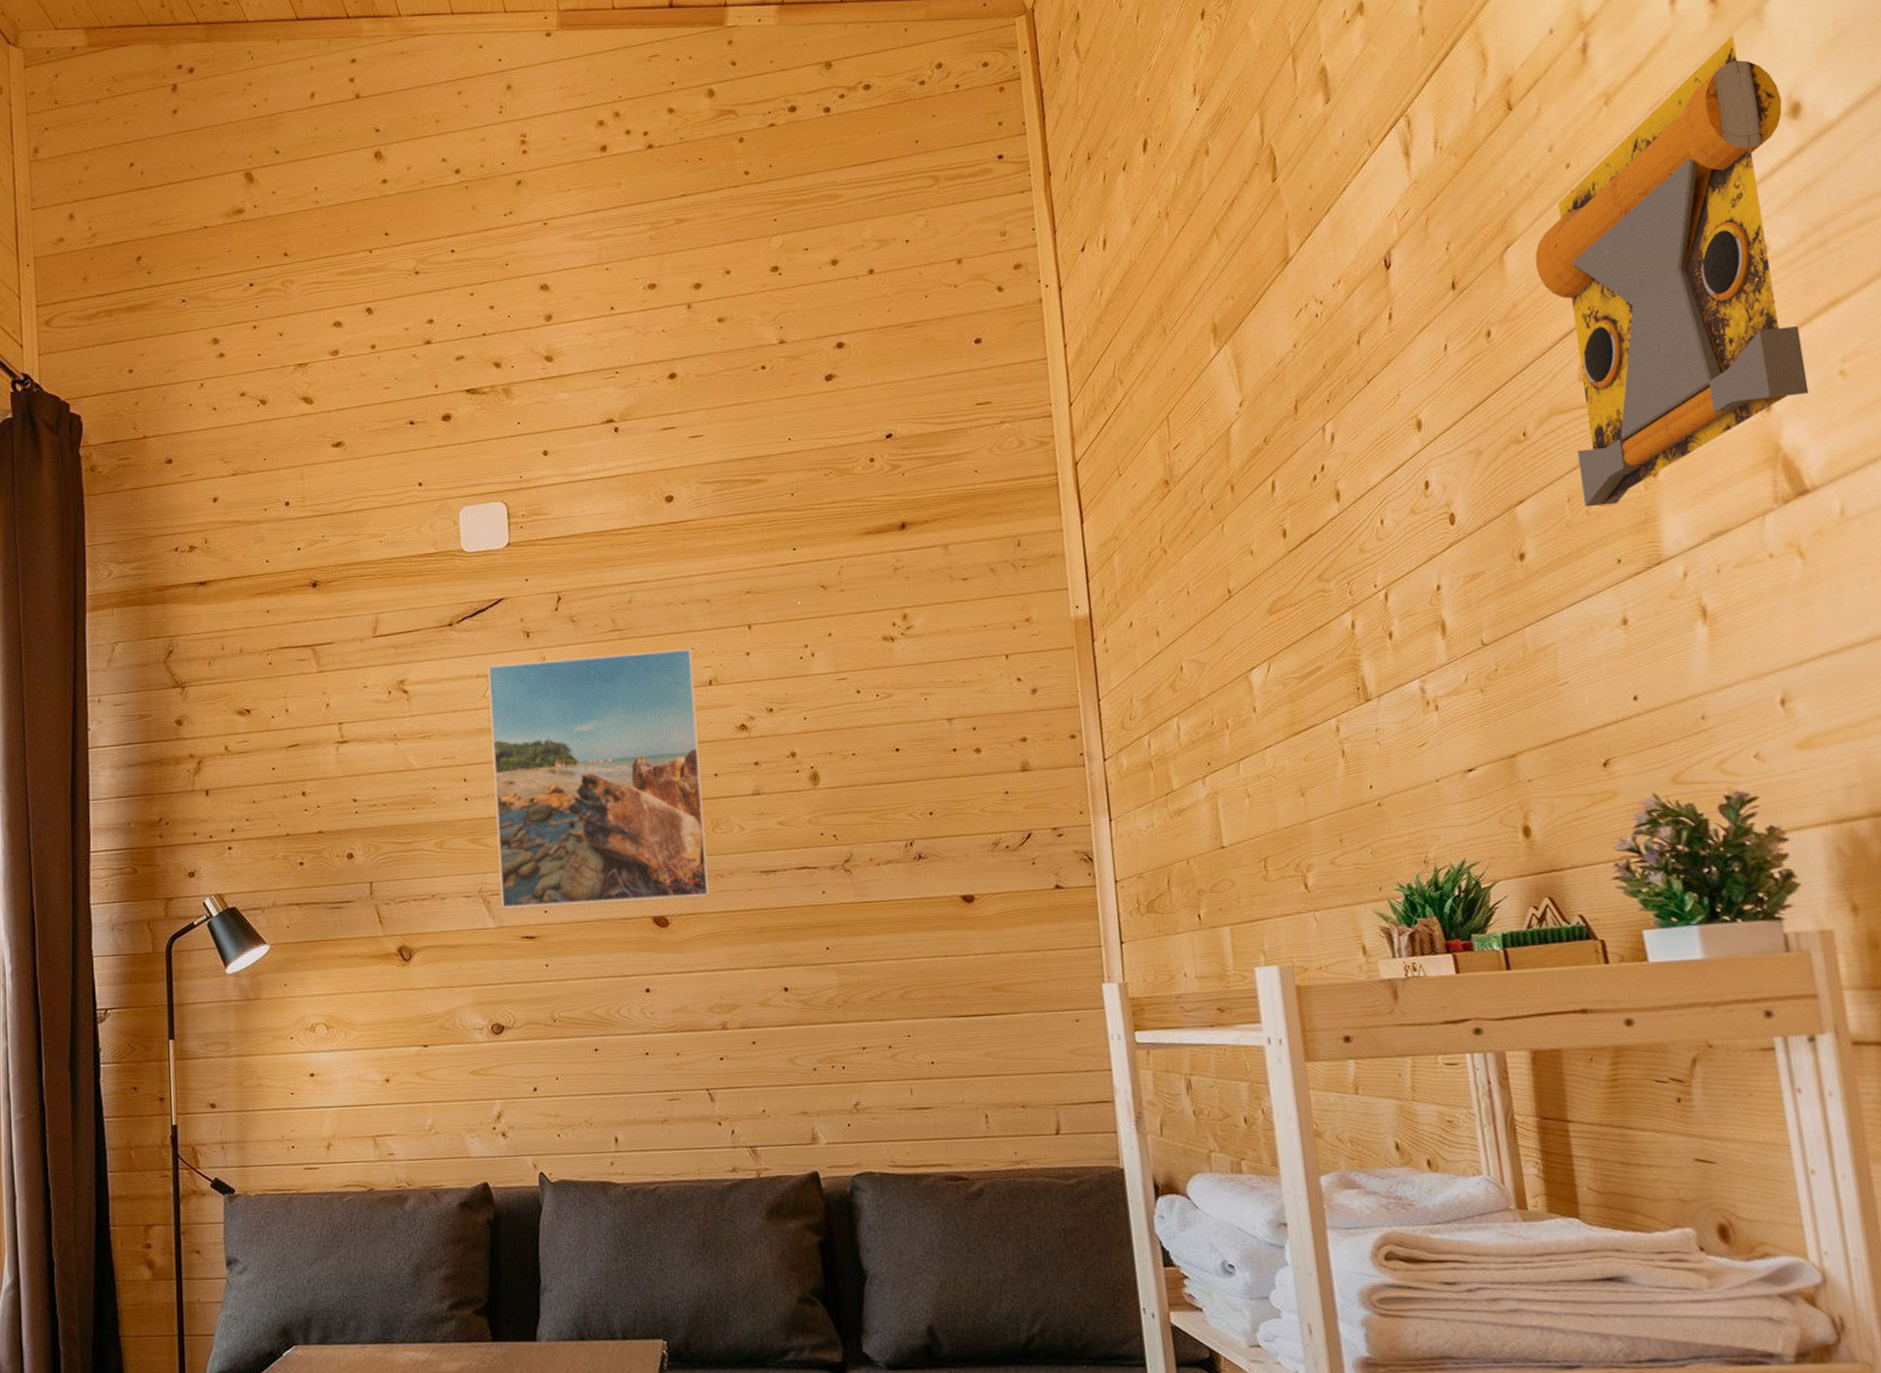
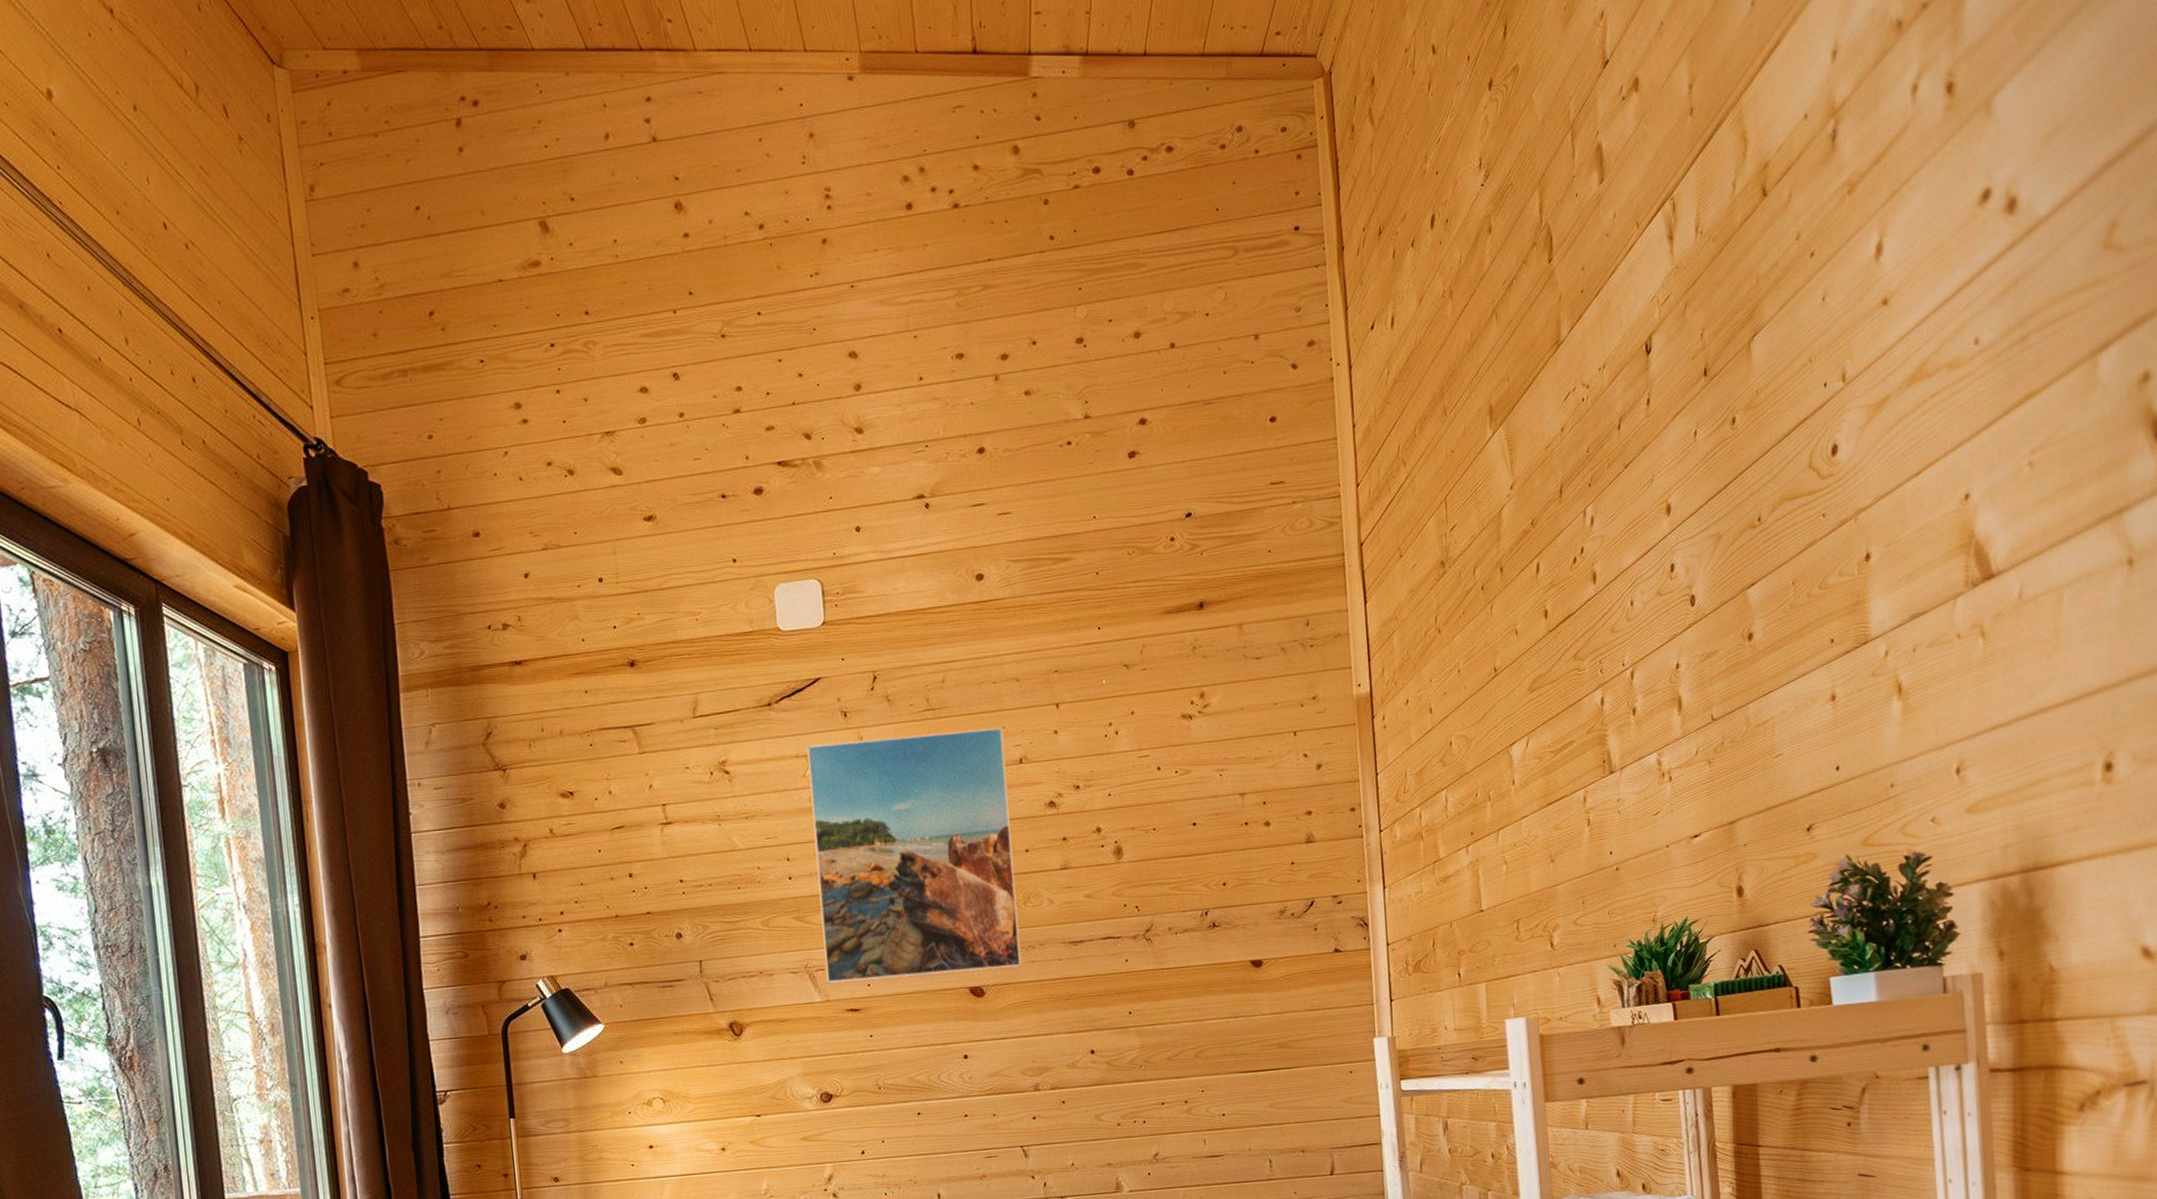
wall decoration: present [1535,35,1809,507] -> none [1778,127,2002,590]

